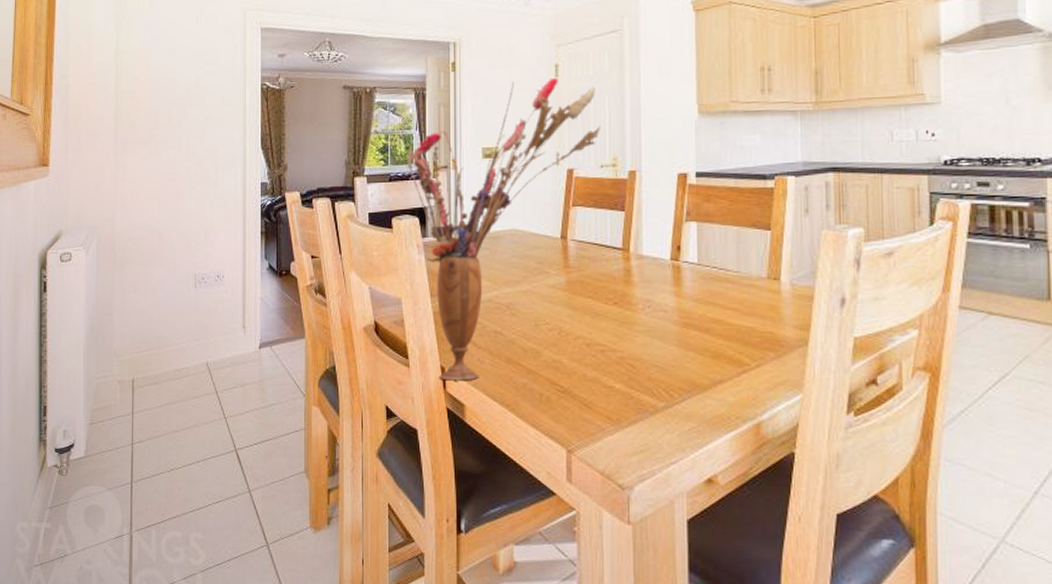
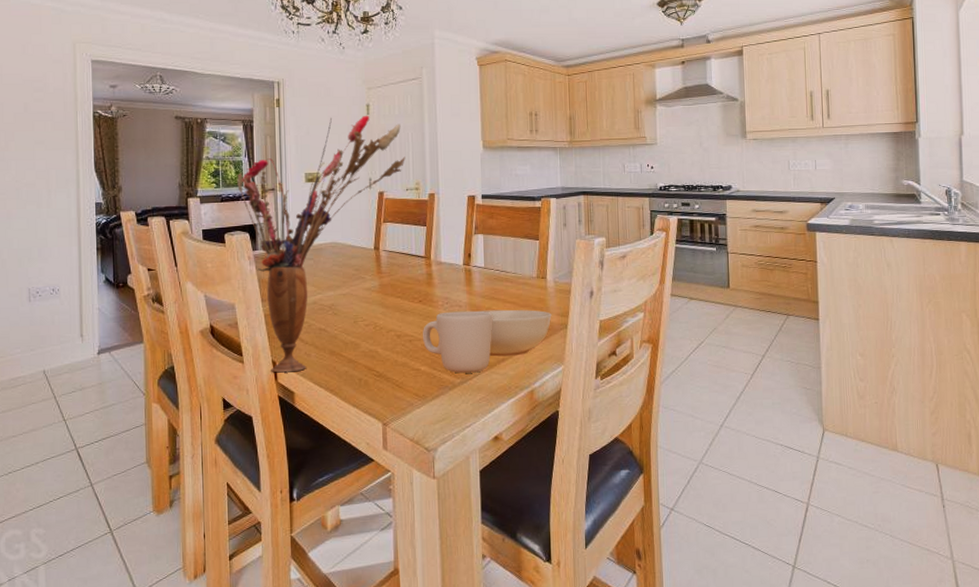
mug: none [618,317,708,396] -> present [423,310,493,374]
bowl: none [688,317,787,378] -> present [477,309,552,357]

